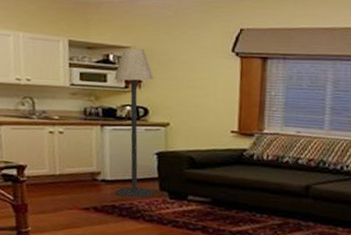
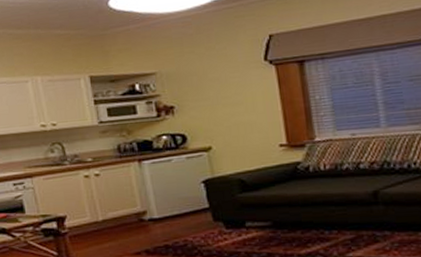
floor lamp: present [114,49,154,199] -> none [144,72,208,235]

